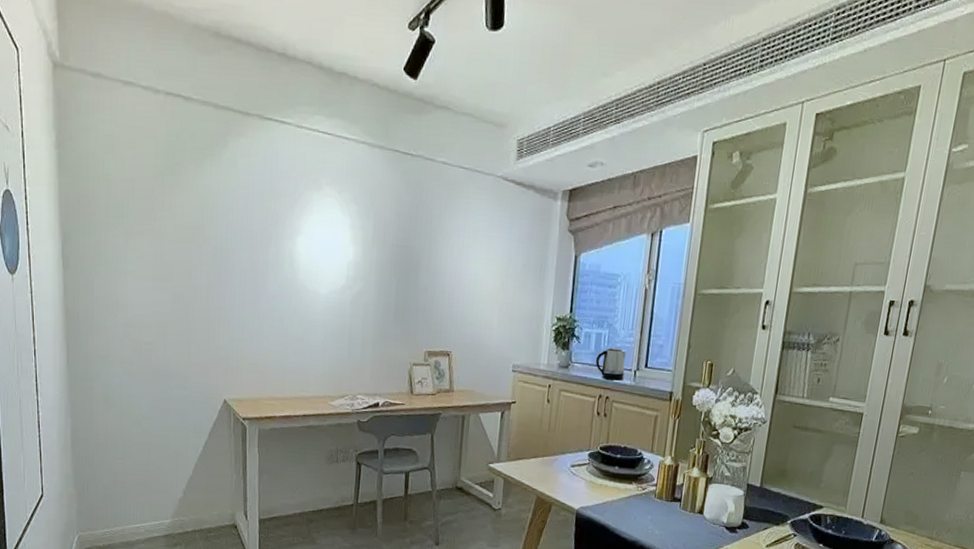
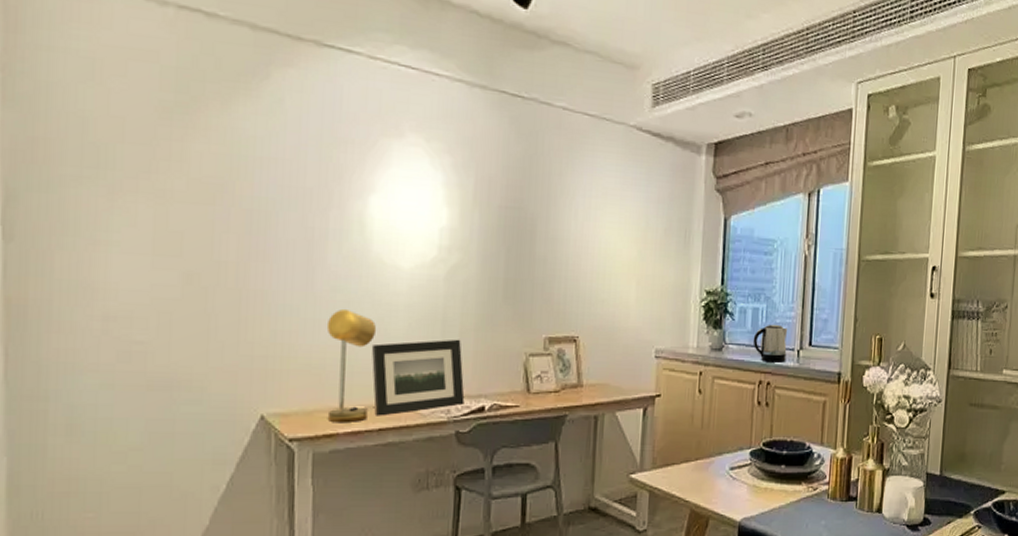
desk lamp: none [267,323,301,409] -> present [326,308,376,424]
picture frame: none [298,349,364,406] -> present [371,339,465,416]

